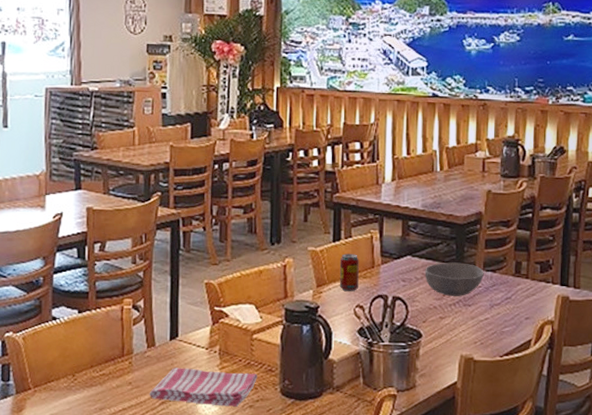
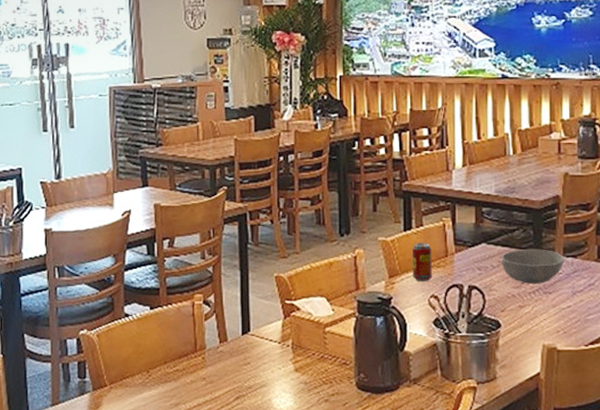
dish towel: present [149,368,257,407] -> none [223,362,332,401]

